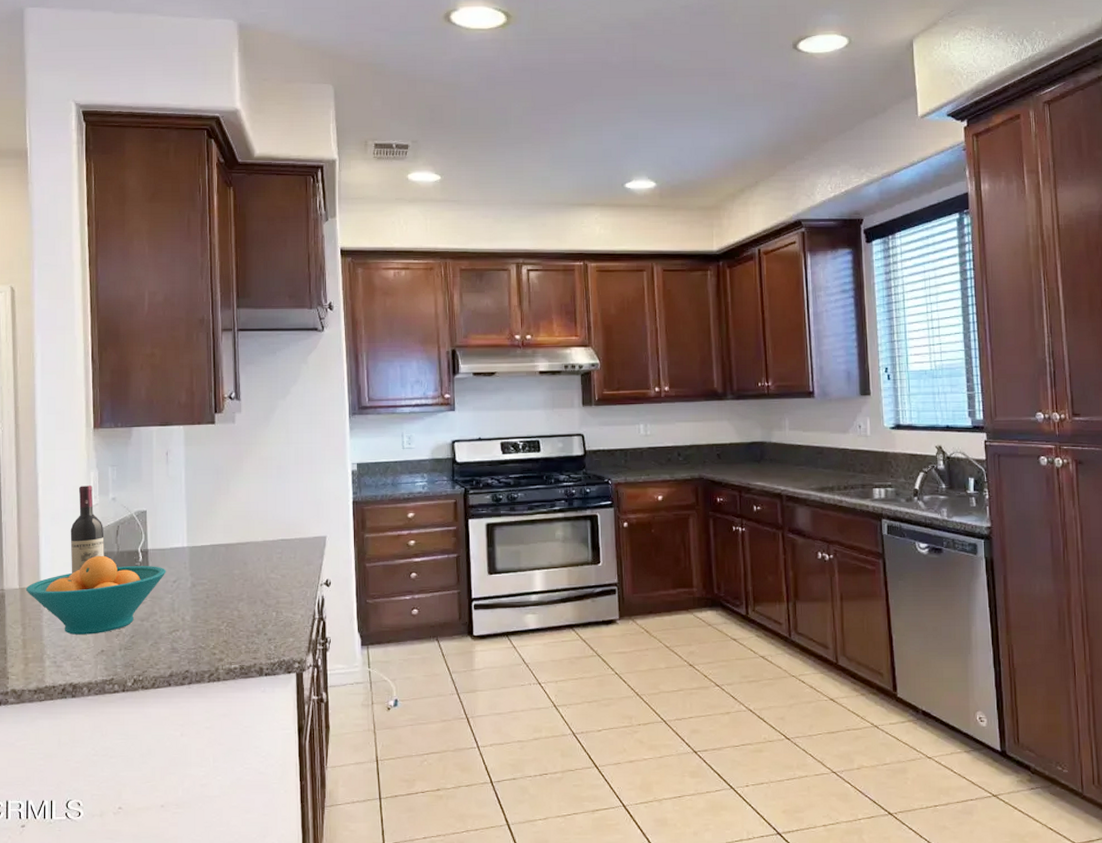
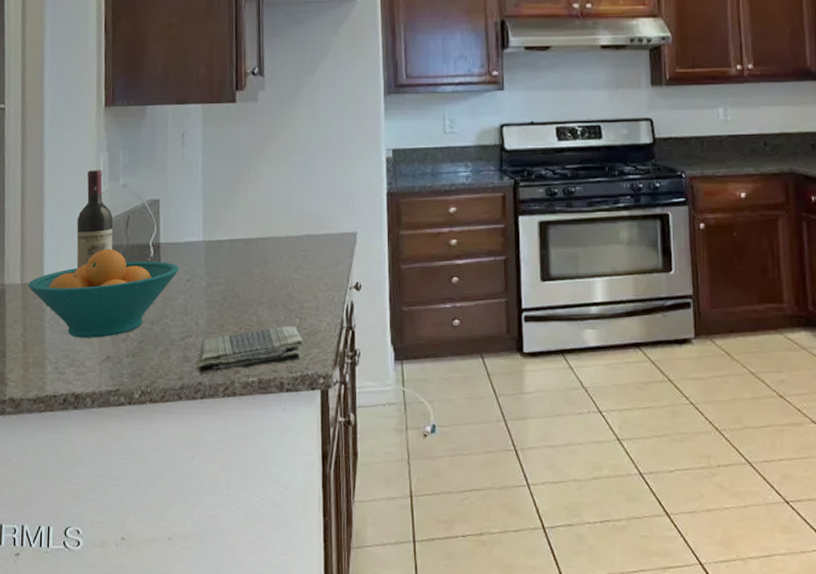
dish towel: none [184,619,280,663] -> present [197,326,304,375]

